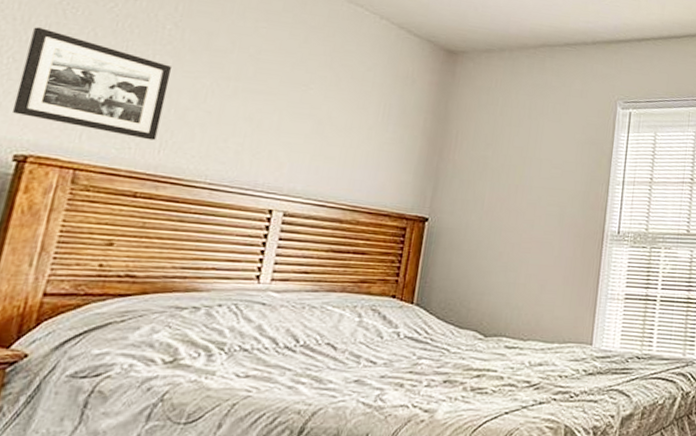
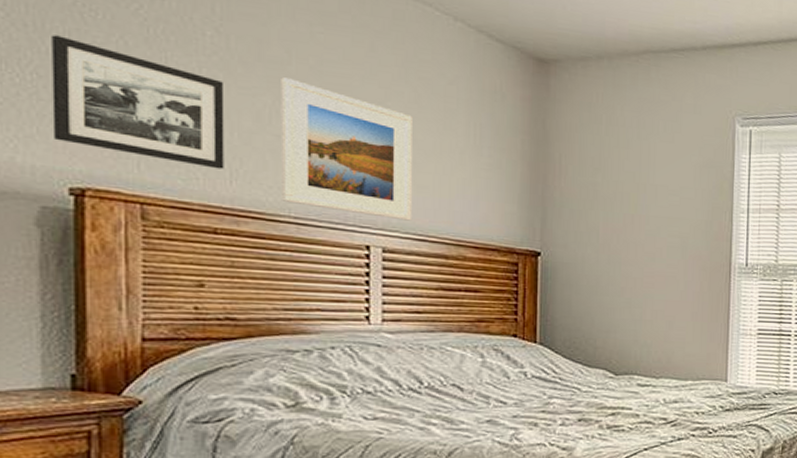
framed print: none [201,63,331,188] -> present [280,77,413,221]

